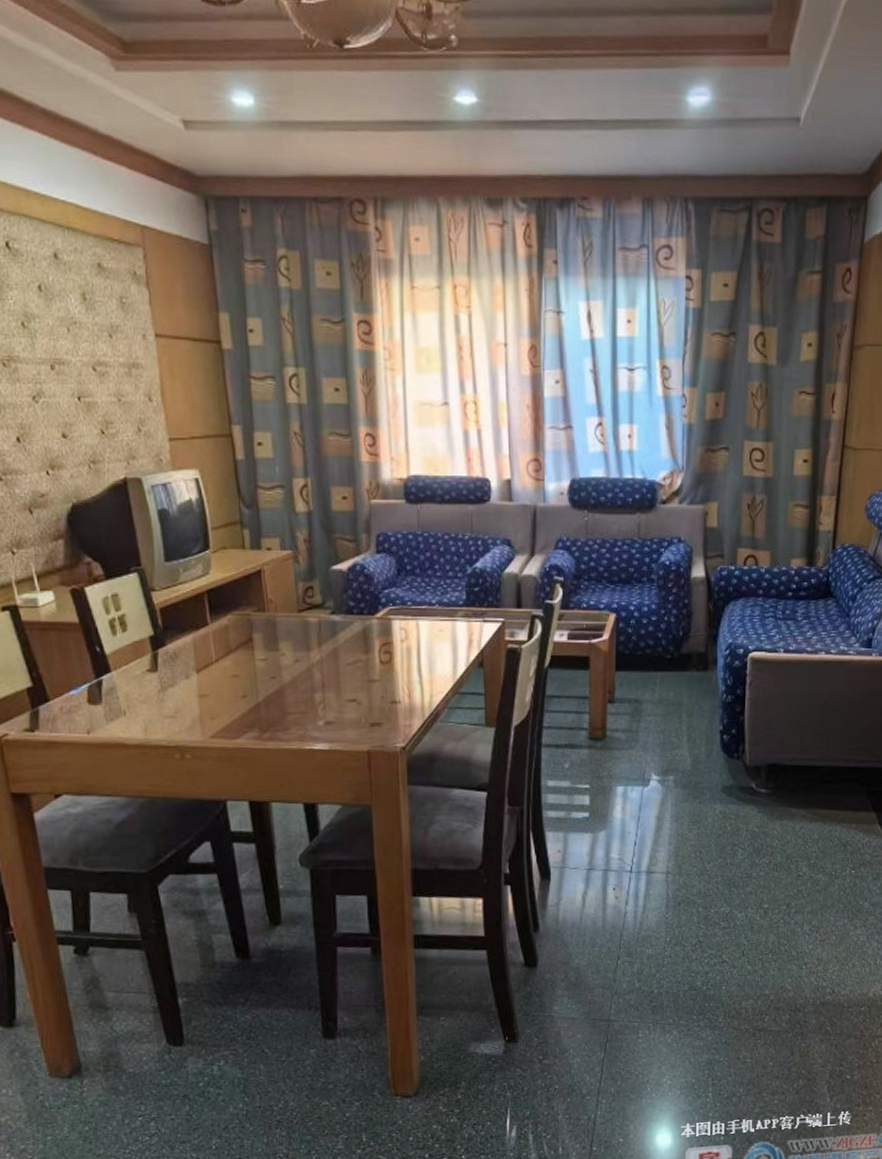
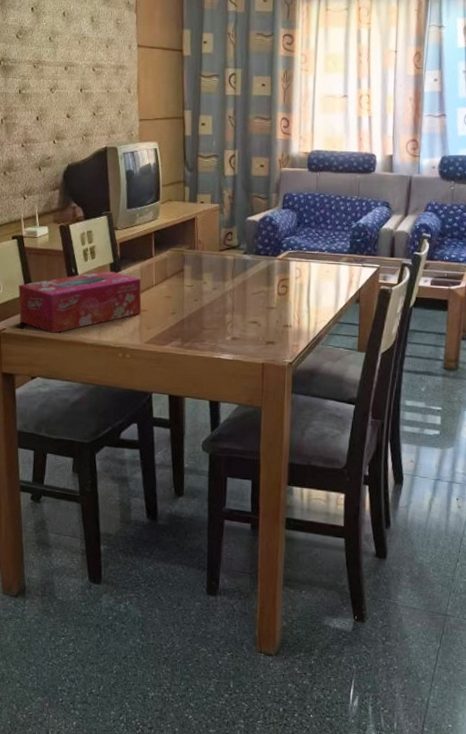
tissue box: none [20,646,201,734] -> present [18,270,142,333]

